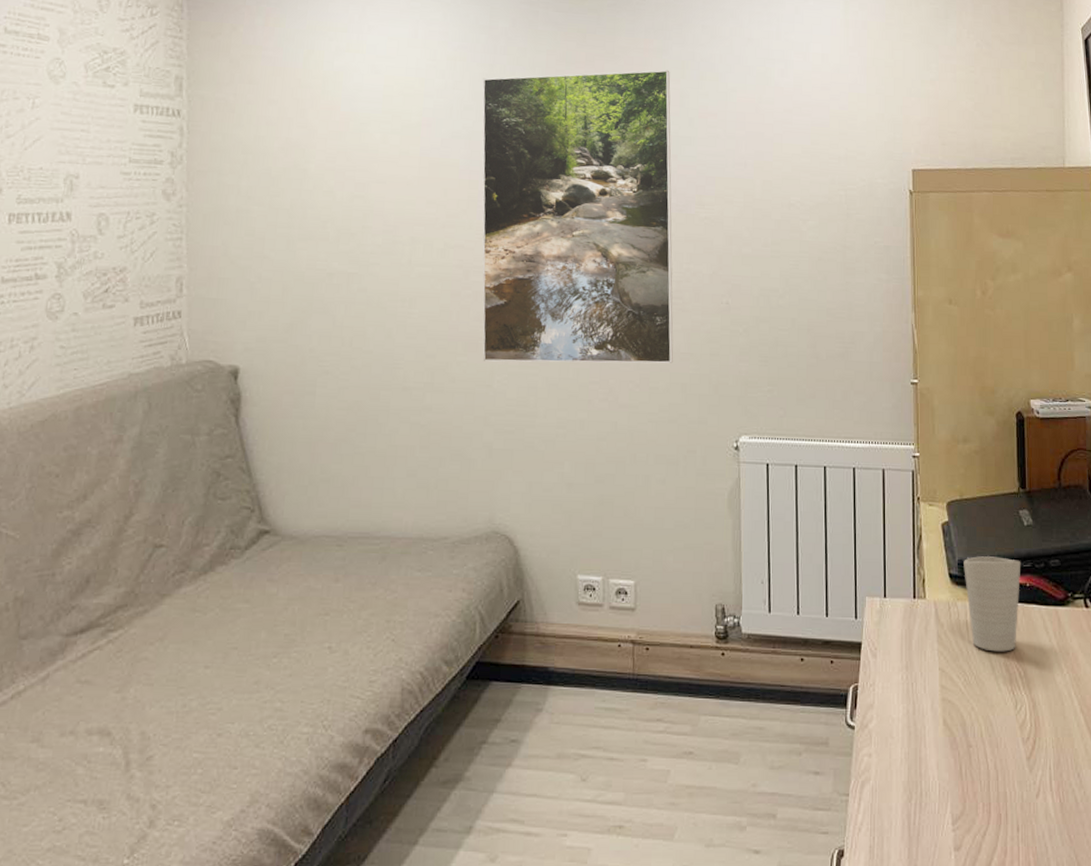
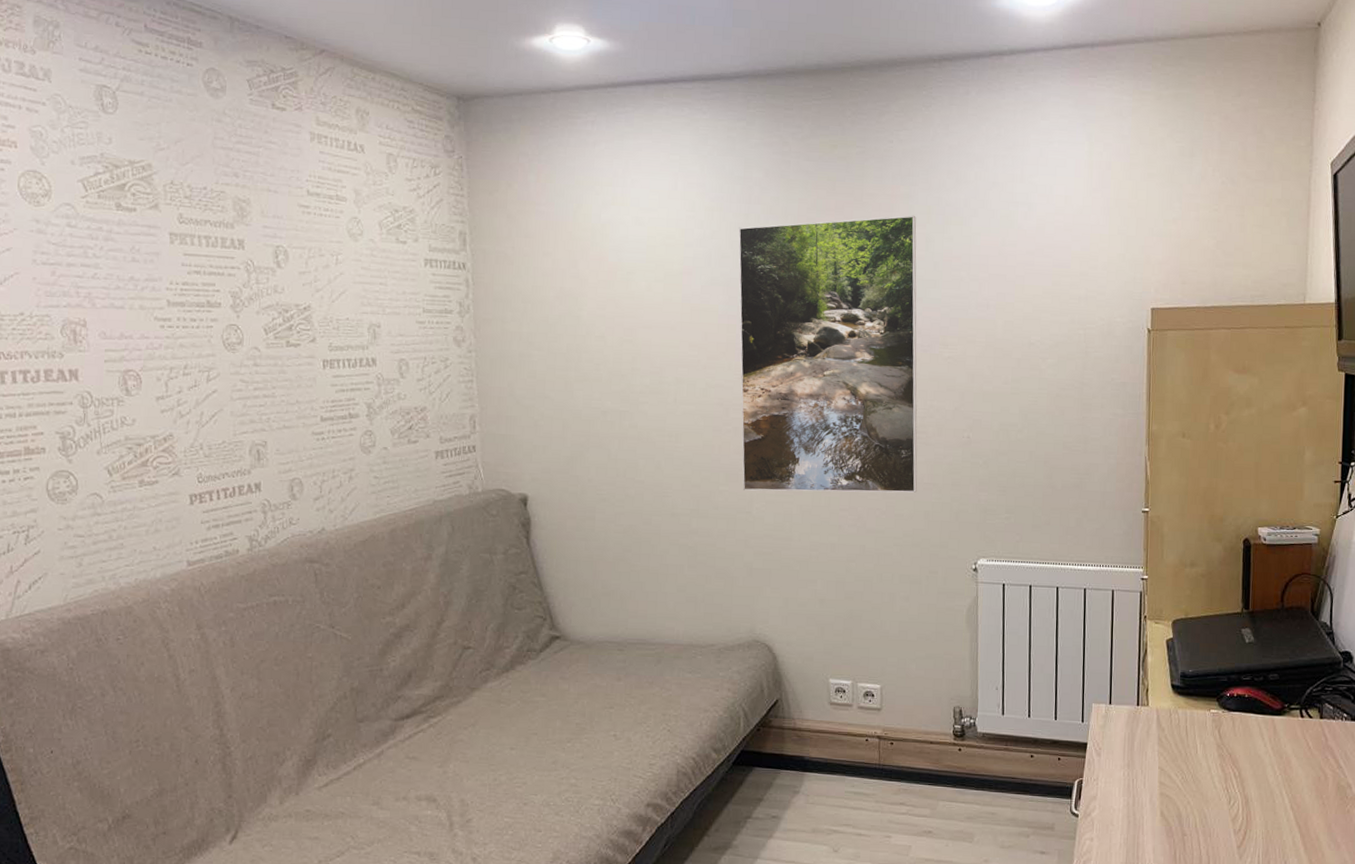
cup: present [964,556,1021,652] -> none [1186,669,1241,755]

